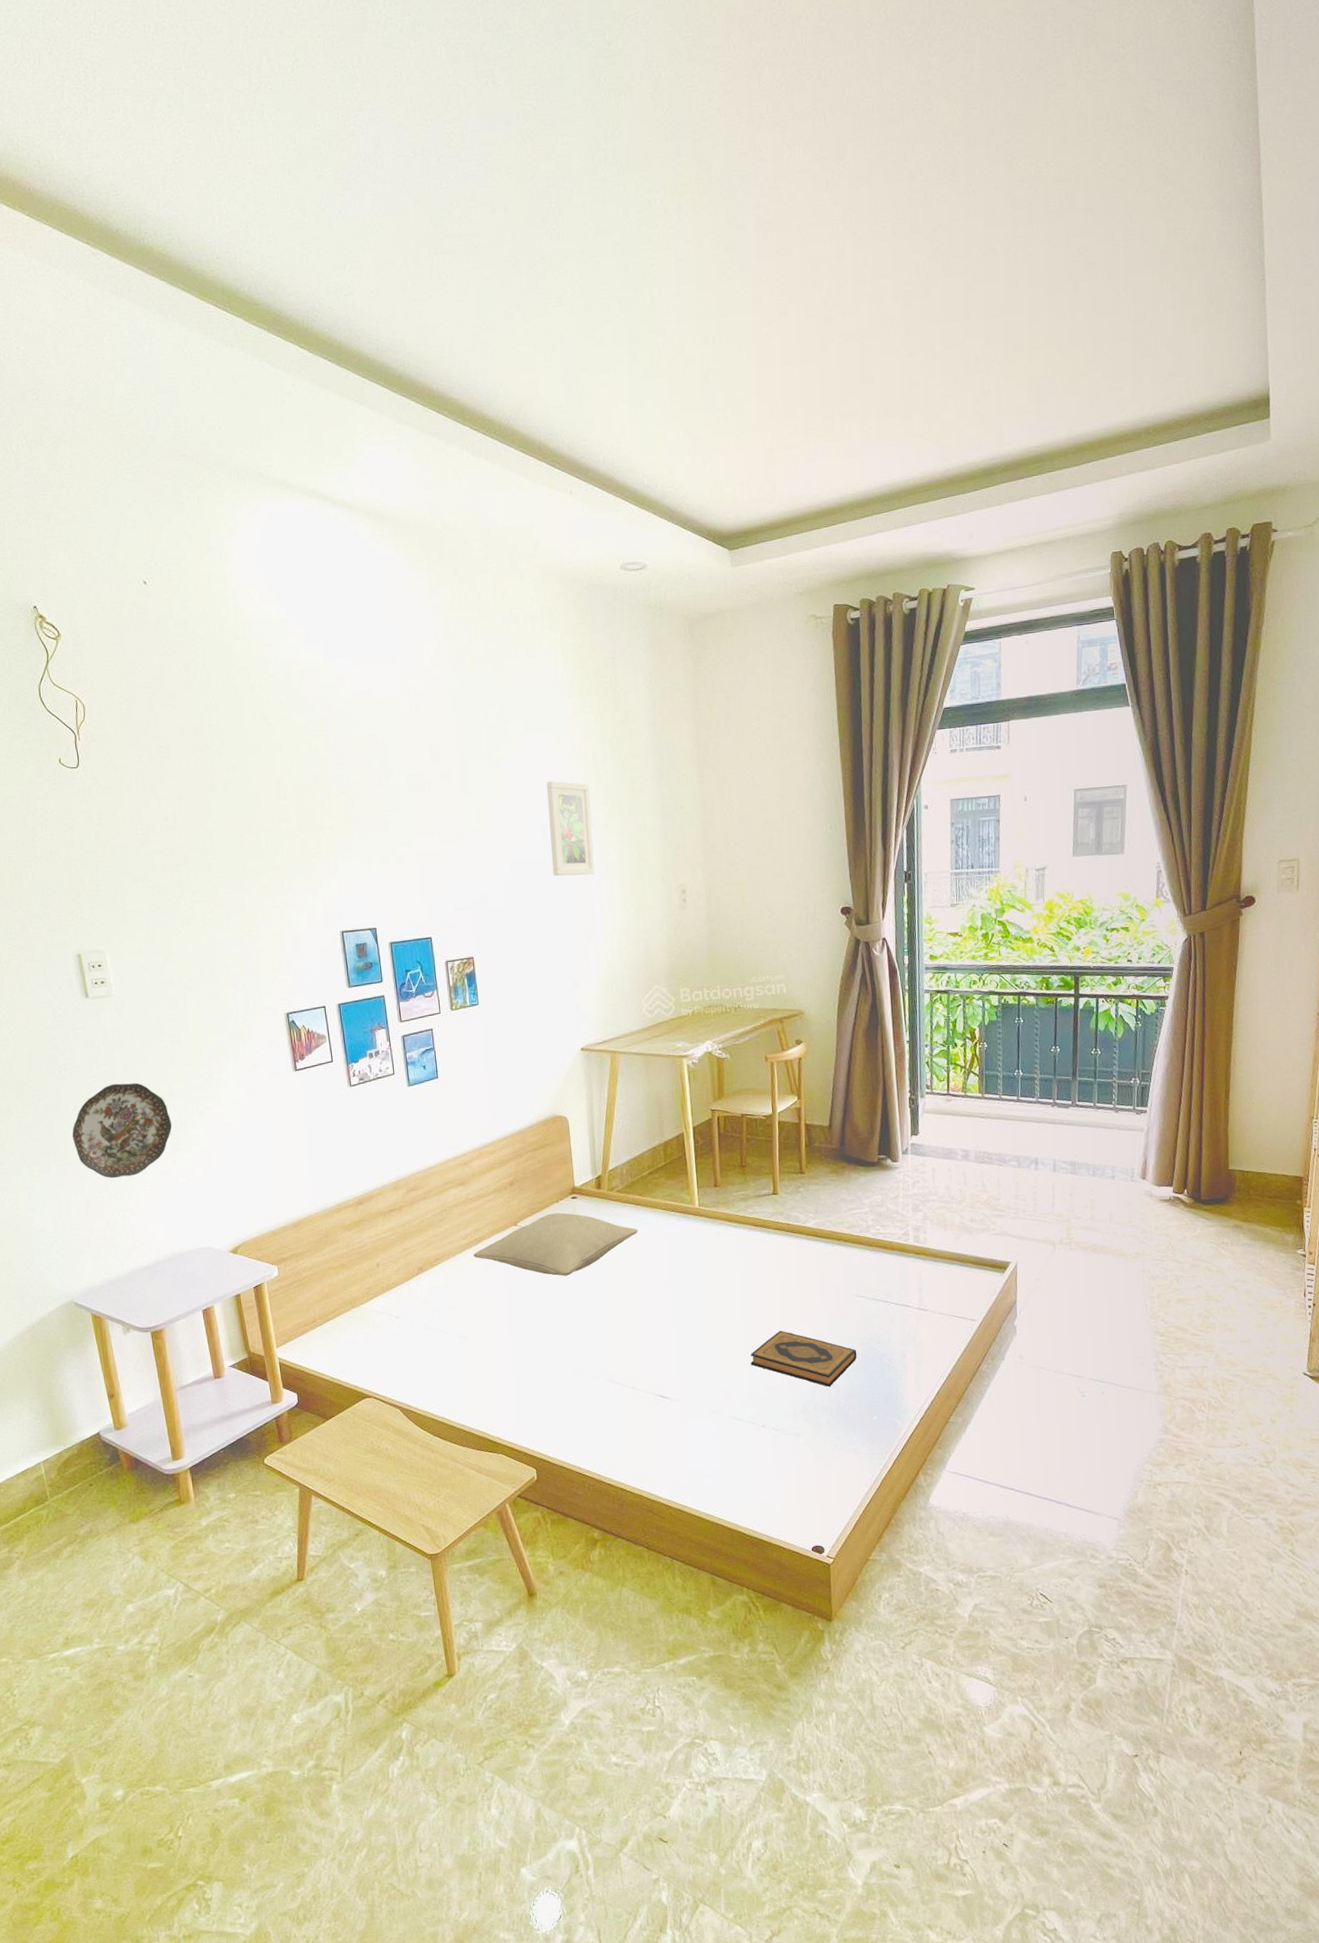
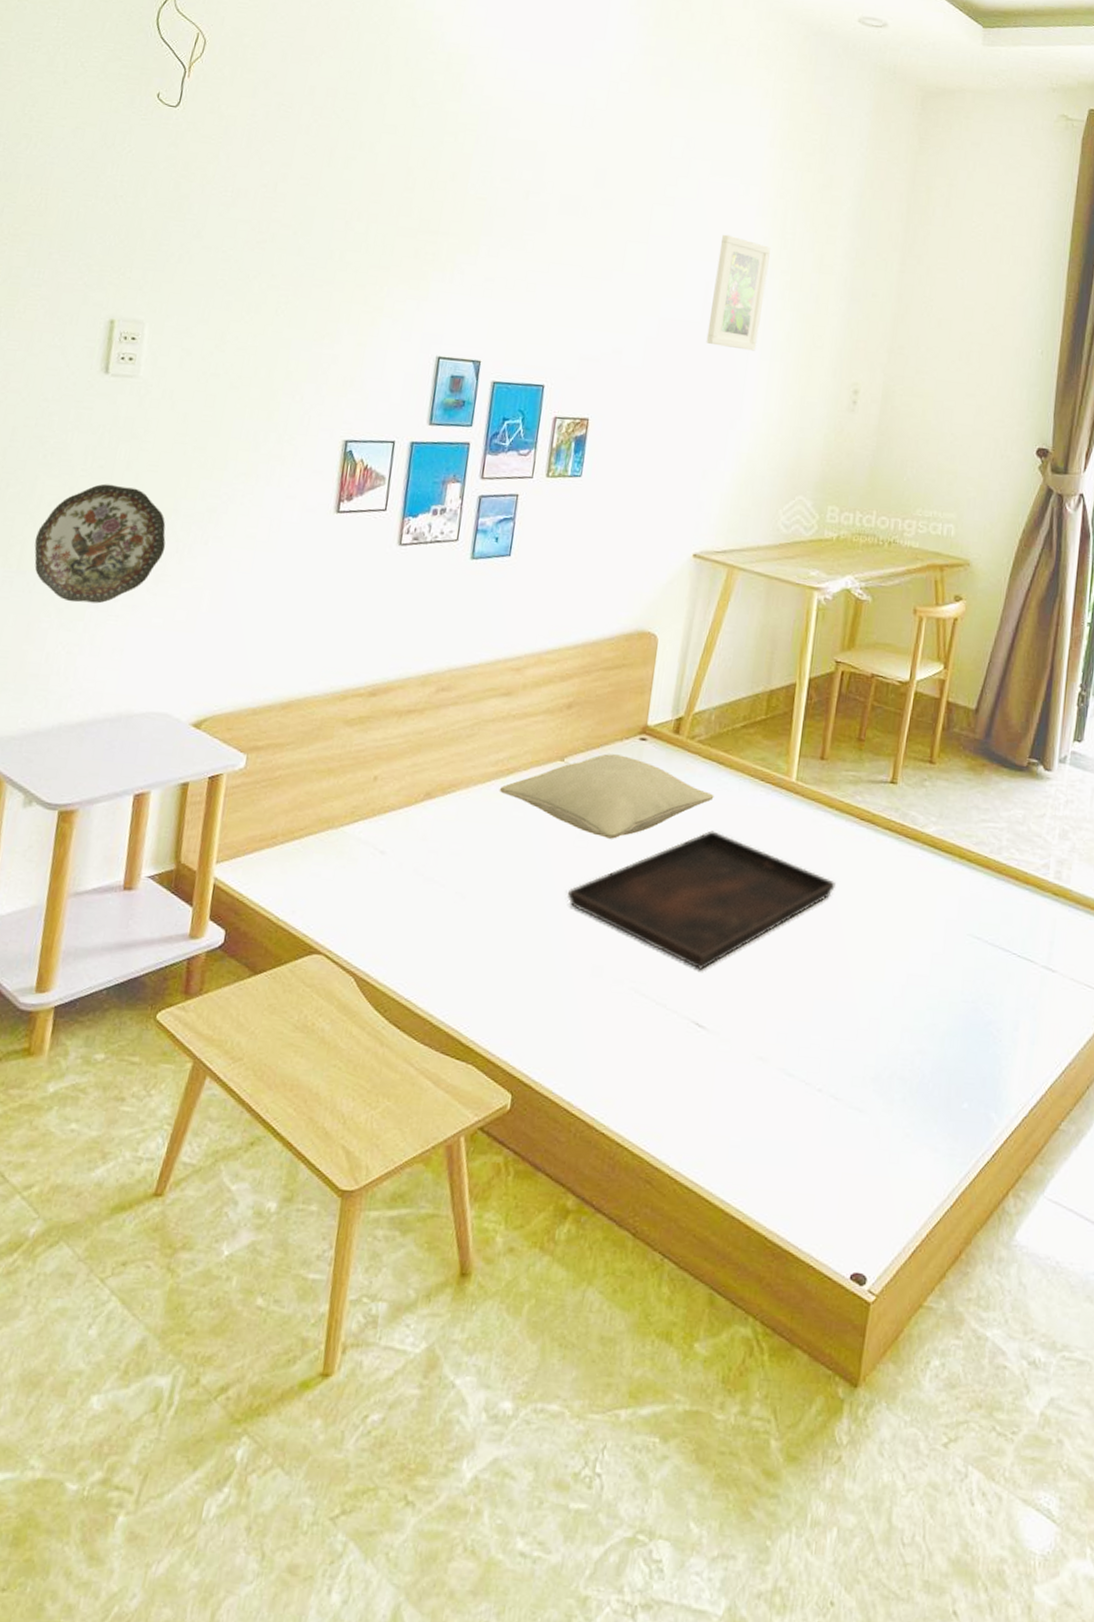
serving tray: none [543,1255,745,1358] -> present [568,830,836,970]
hardback book: present [750,1330,857,1387] -> none [820,963,958,1051]

